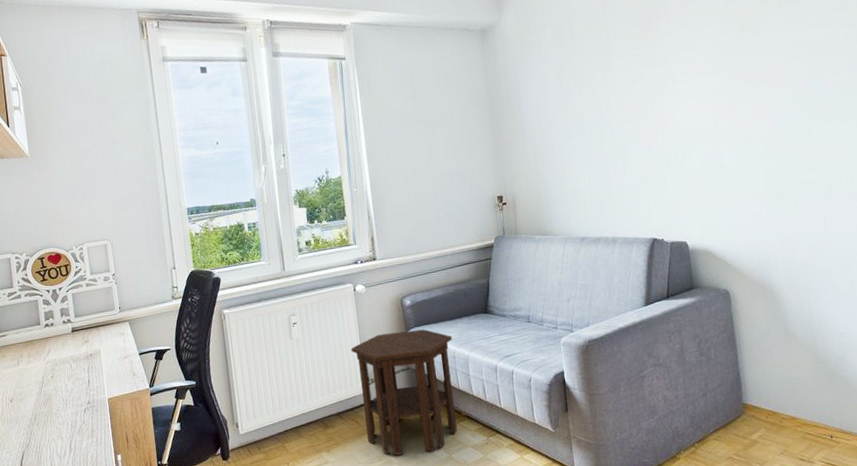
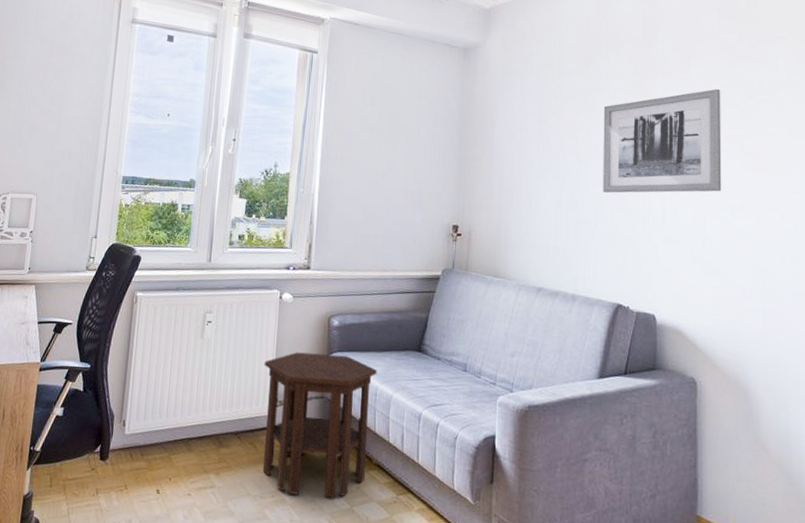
wall art: none [617,27,732,142] -> present [603,88,722,193]

